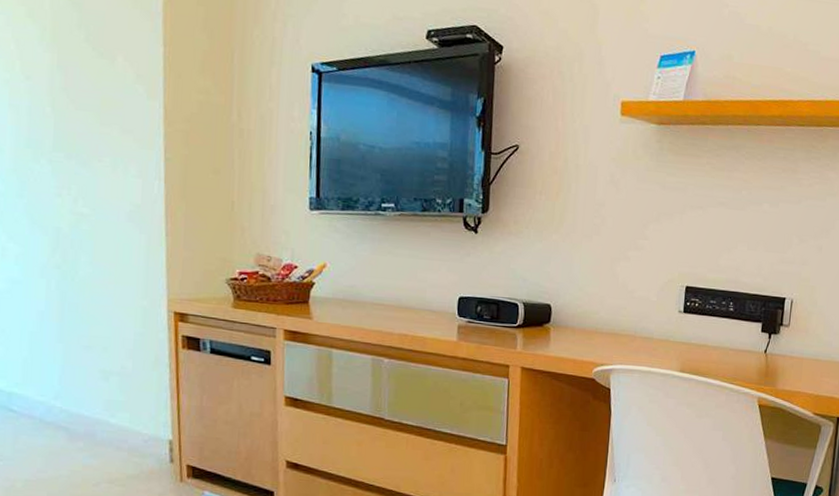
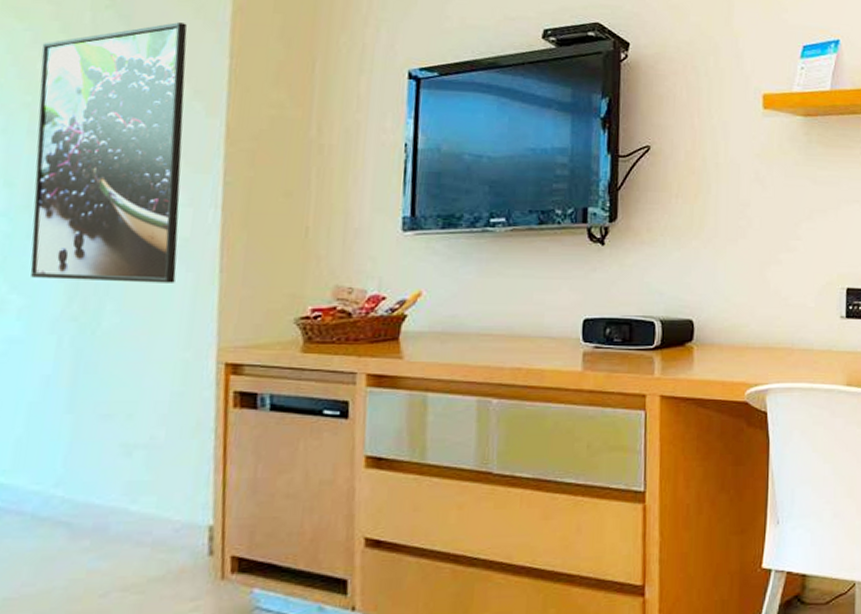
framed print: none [13,11,132,243] -> present [30,22,188,283]

